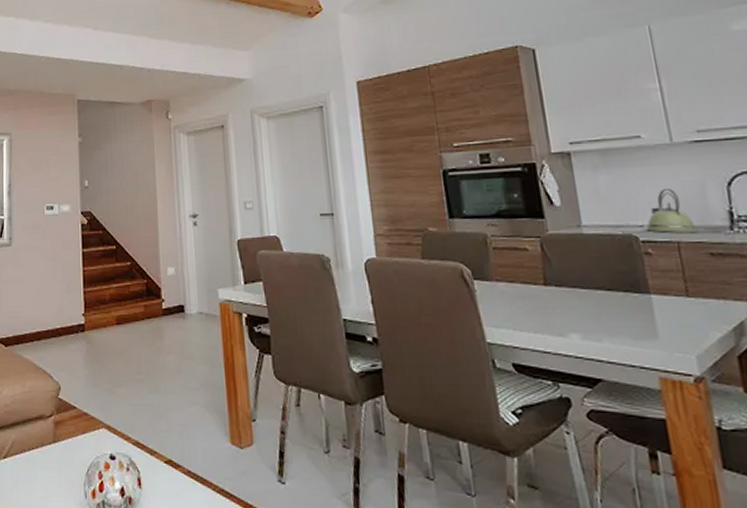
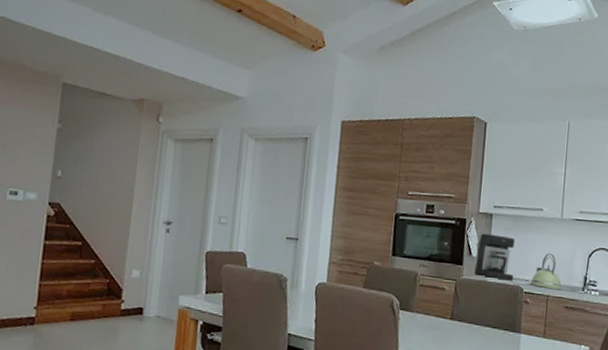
coffee maker: none [559,176,621,230] -> present [474,233,515,281]

